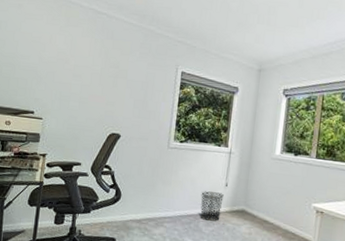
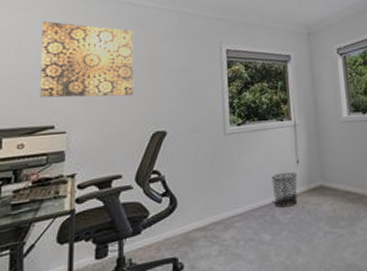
wall art: none [25,19,105,97] -> present [39,21,134,98]

